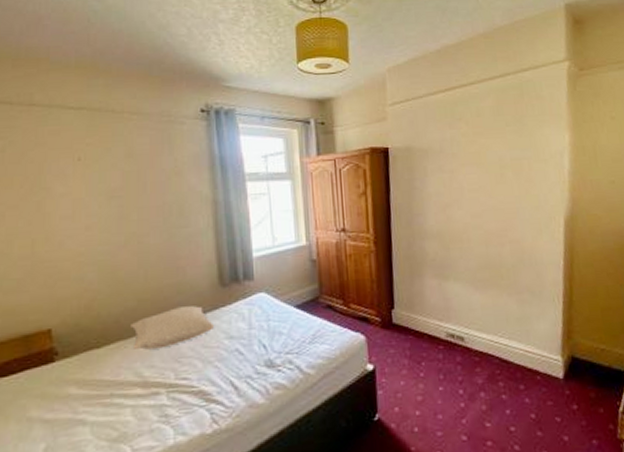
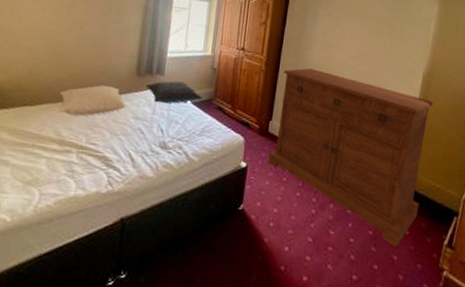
pillow: none [234,283,306,315] -> present [145,81,203,104]
sideboard: none [397,238,585,427] -> present [268,68,433,248]

